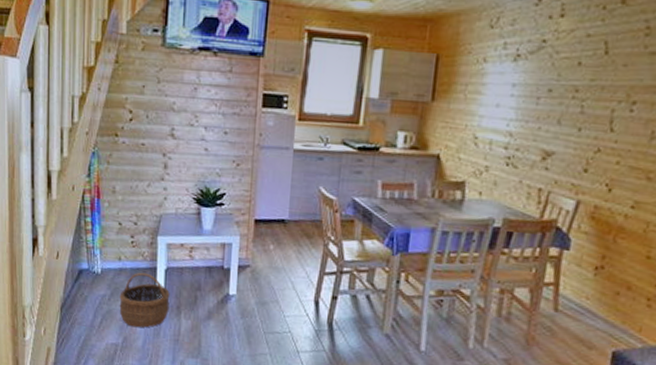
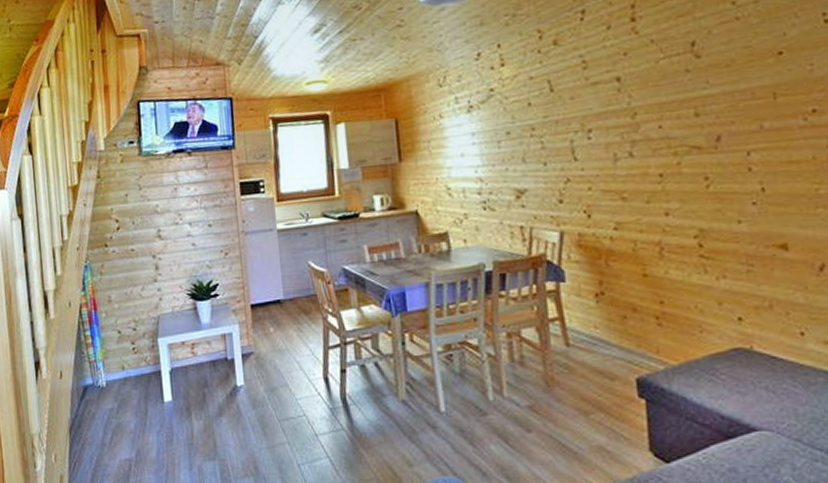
wicker basket: present [119,272,170,328] -> none [127,378,179,438]

